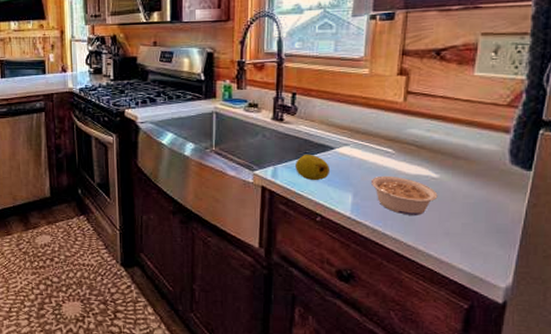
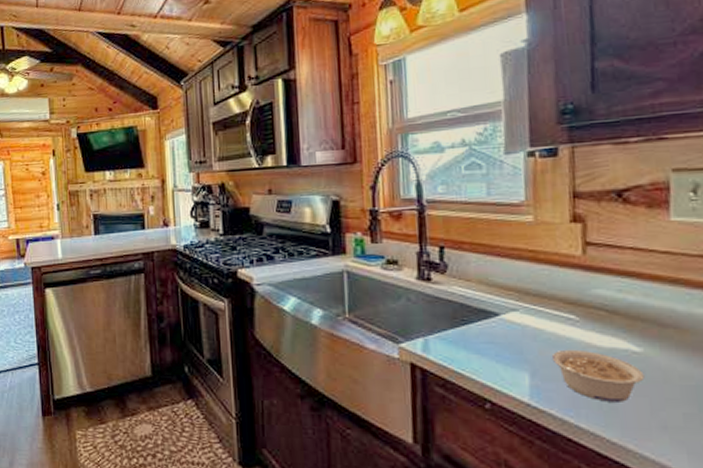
fruit: present [296,155,331,181] -> none [451,323,498,356]

